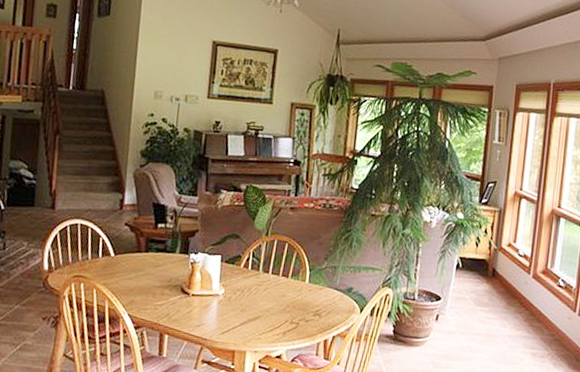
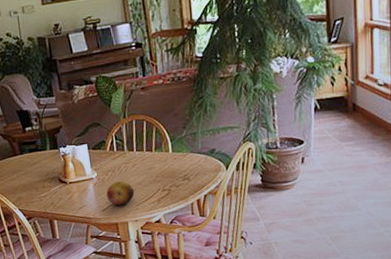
fruit: none [229,303,261,331] -> present [107,181,135,206]

